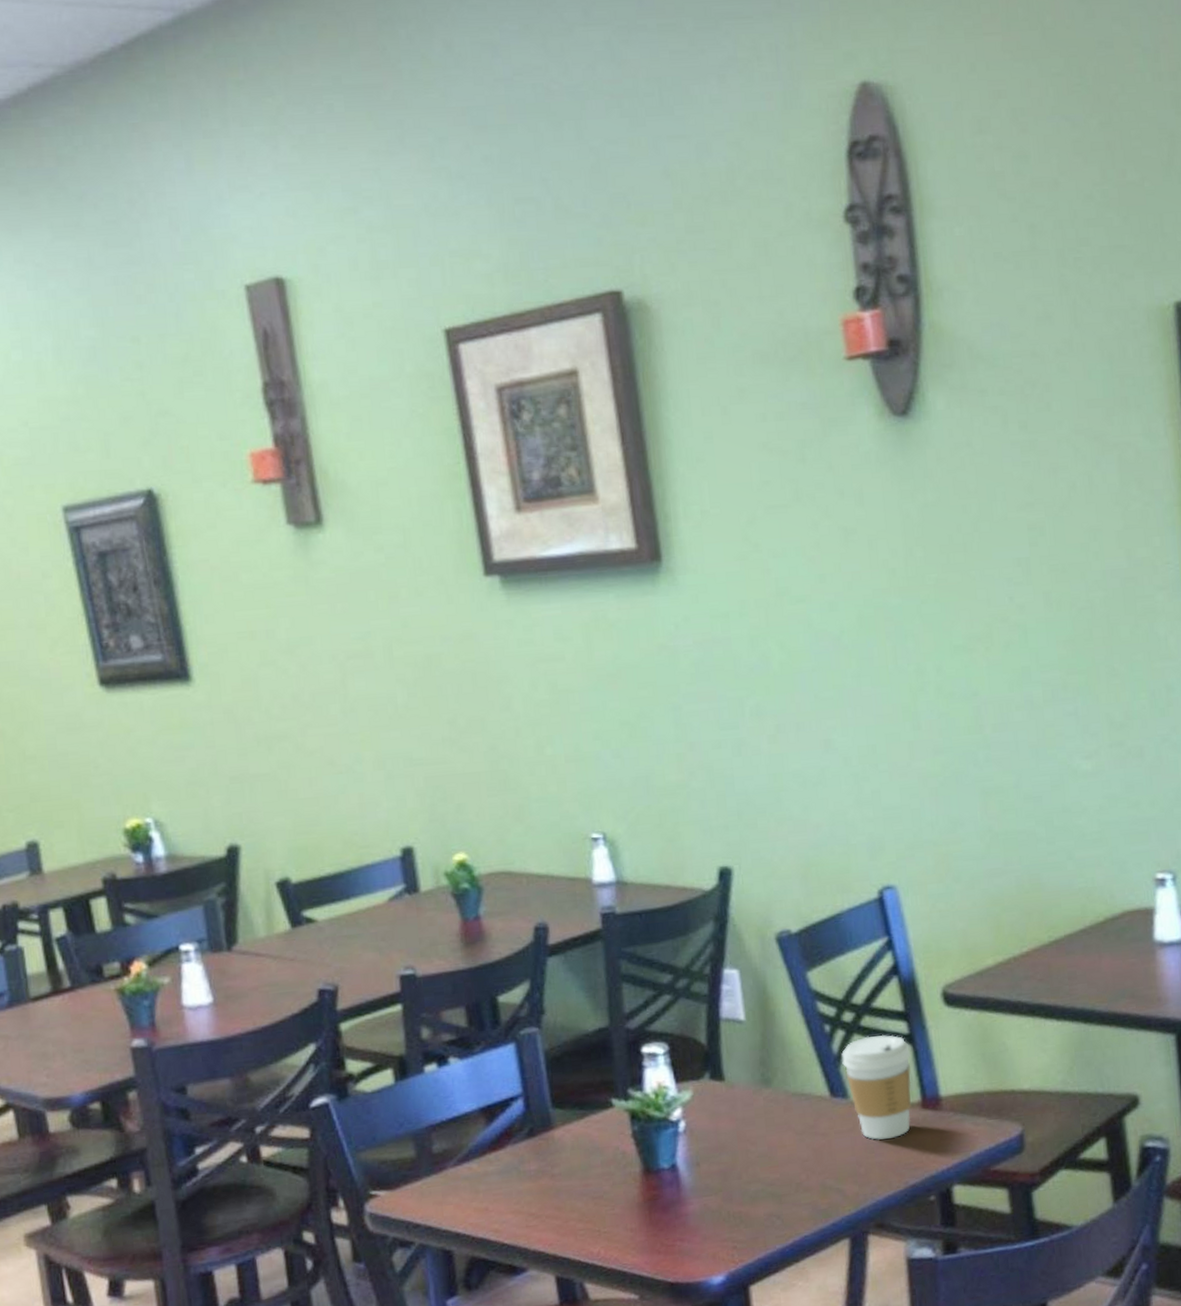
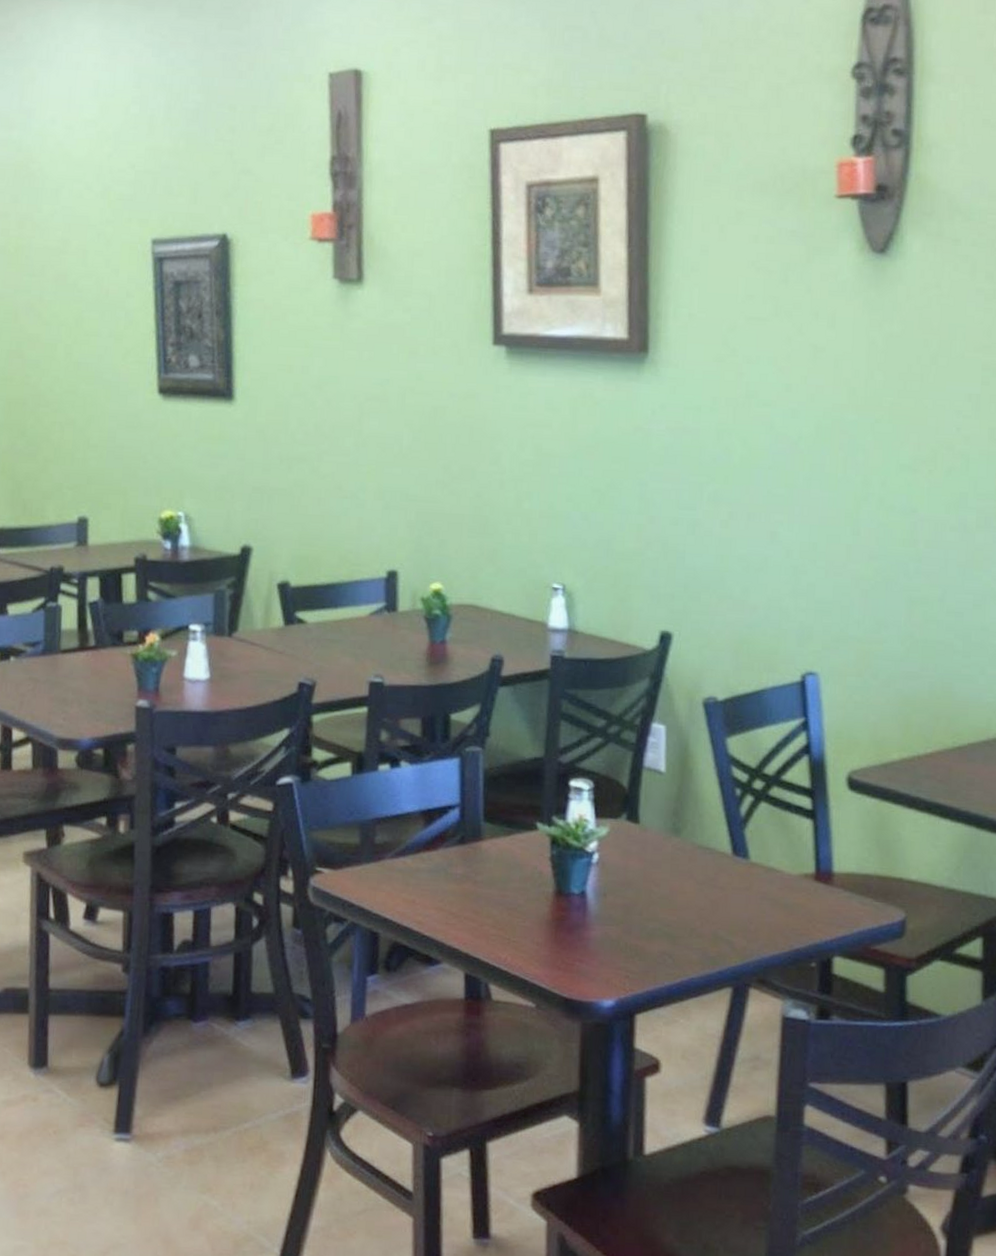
coffee cup: present [841,1034,912,1140] -> none [747,805,811,903]

